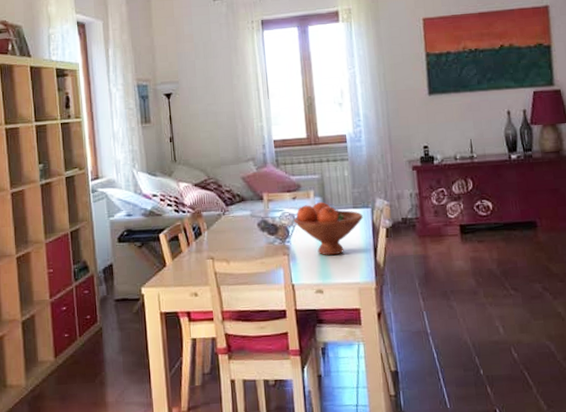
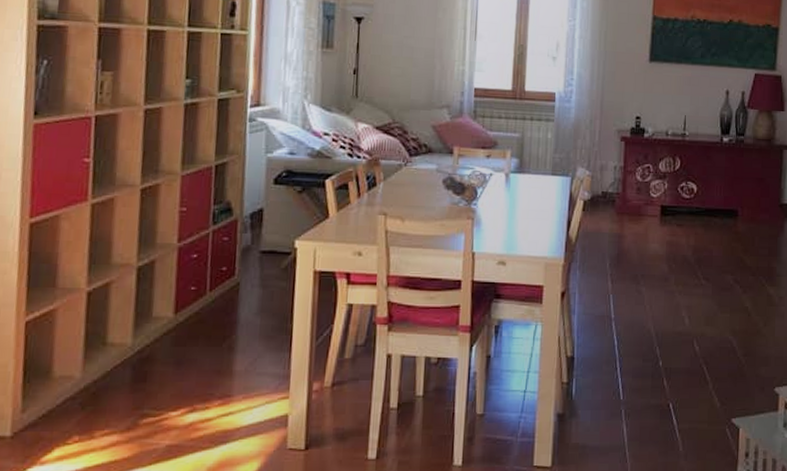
fruit bowl: present [294,201,363,256] -> none [484,163,561,225]

